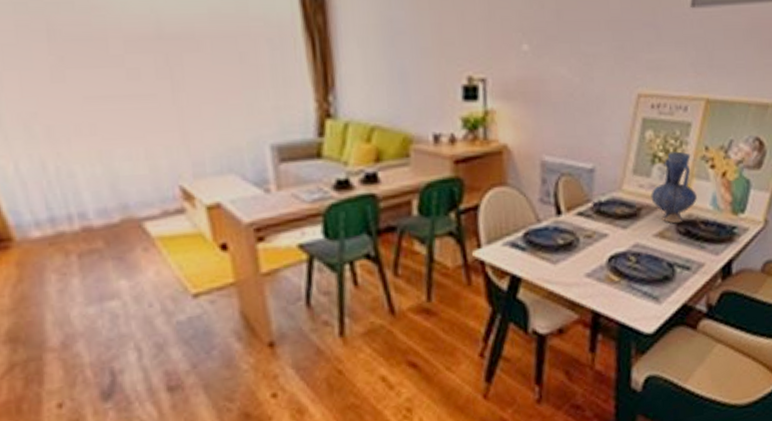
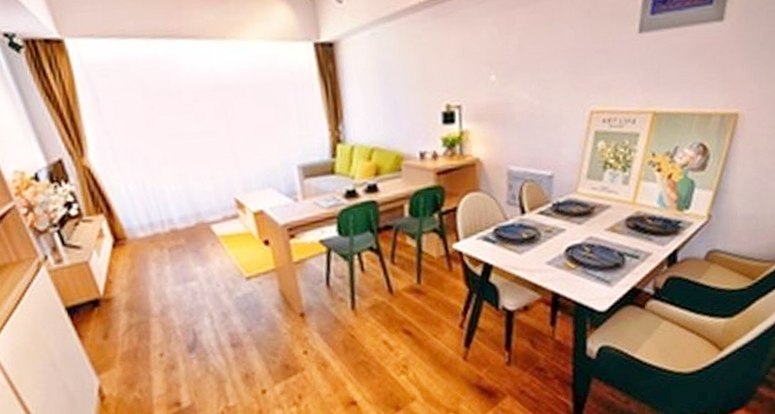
vase: present [651,151,698,224] -> none [603,158,645,220]

